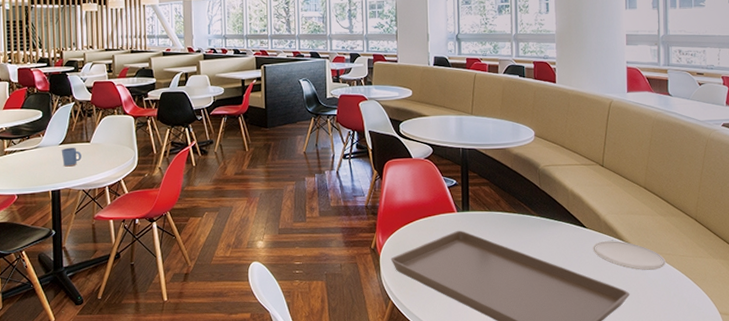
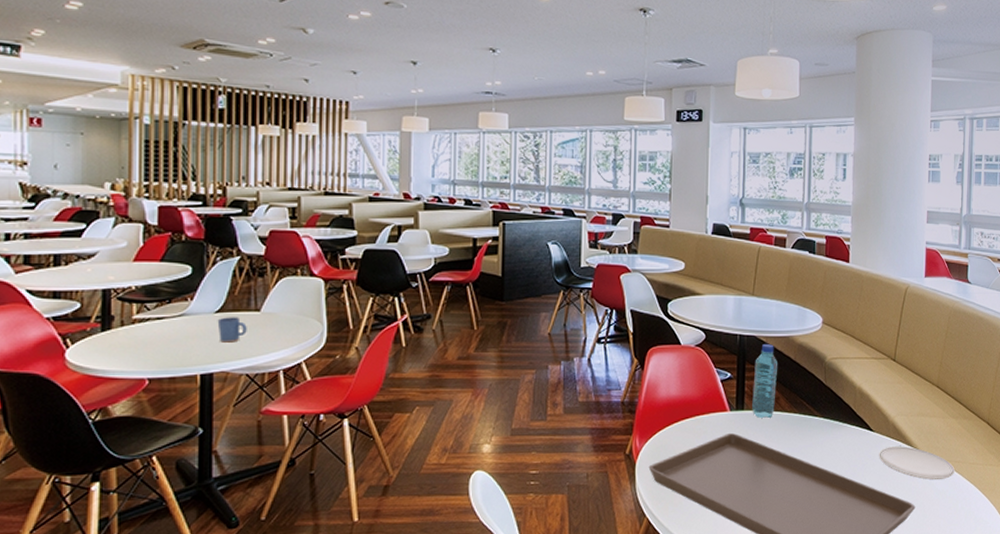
water bottle: none [476,155,497,218] -> present [752,344,778,418]

